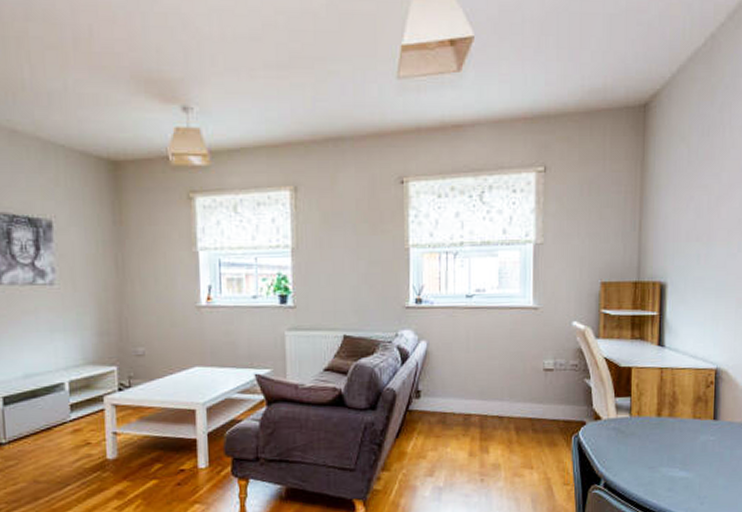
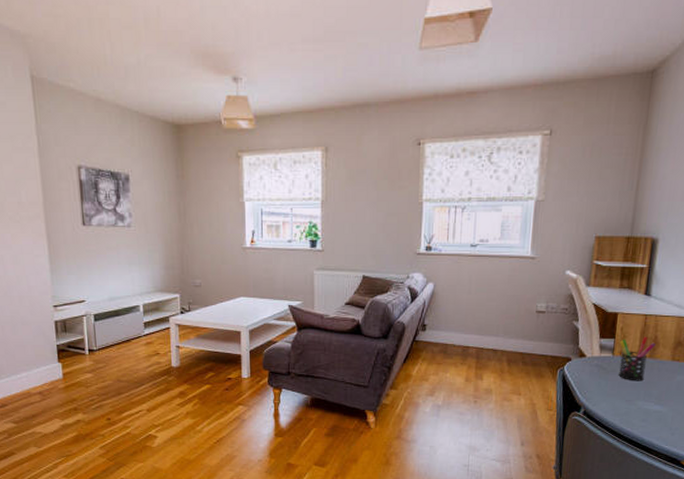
pen holder: none [637,392,674,445] -> present [619,336,656,381]

